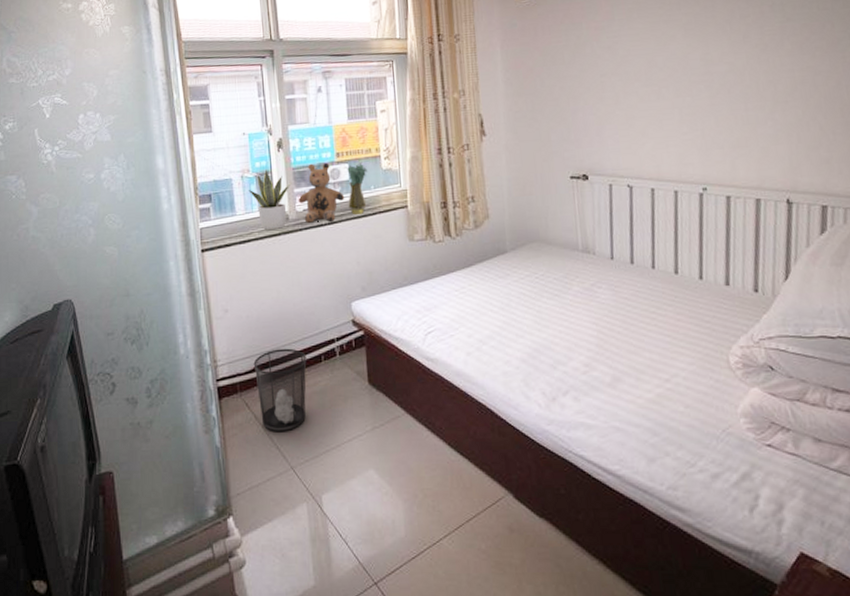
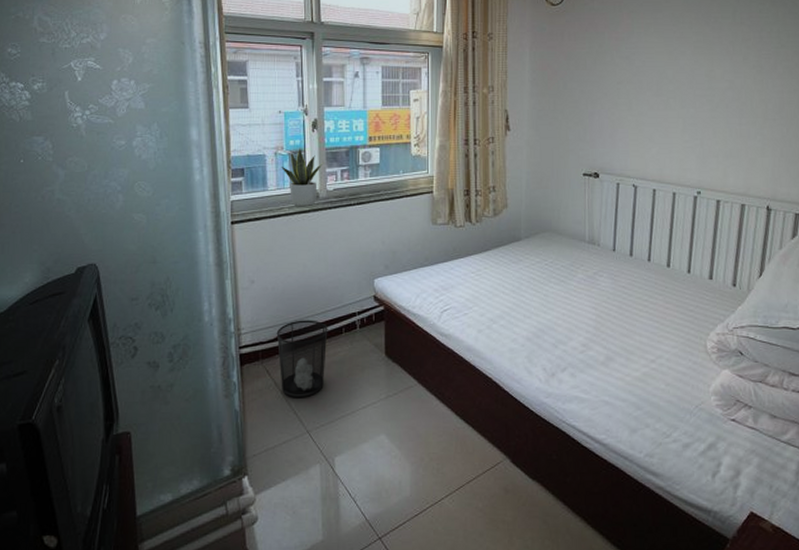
teddy bear: present [298,162,345,224] -> none [329,145,374,203]
vase: present [347,162,367,215] -> none [377,147,397,196]

